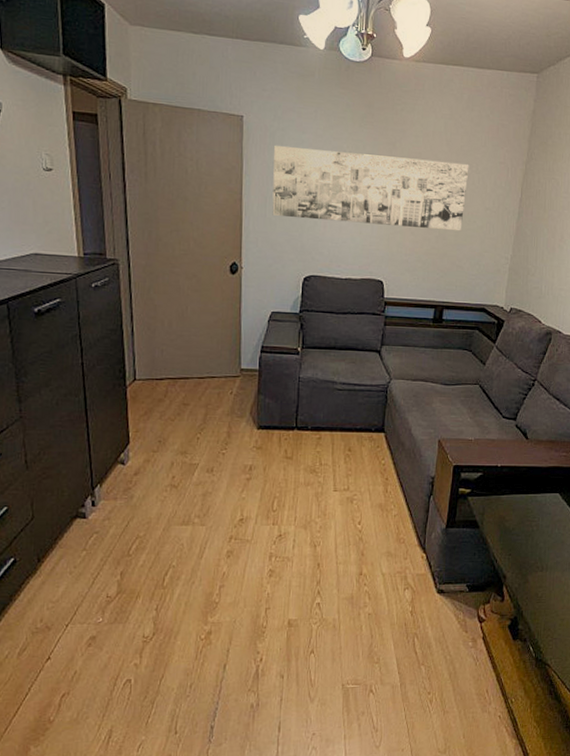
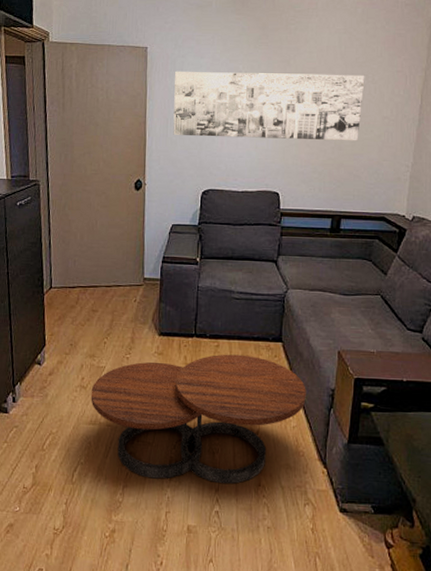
coffee table: none [183,446,408,576] -> present [91,354,306,484]

